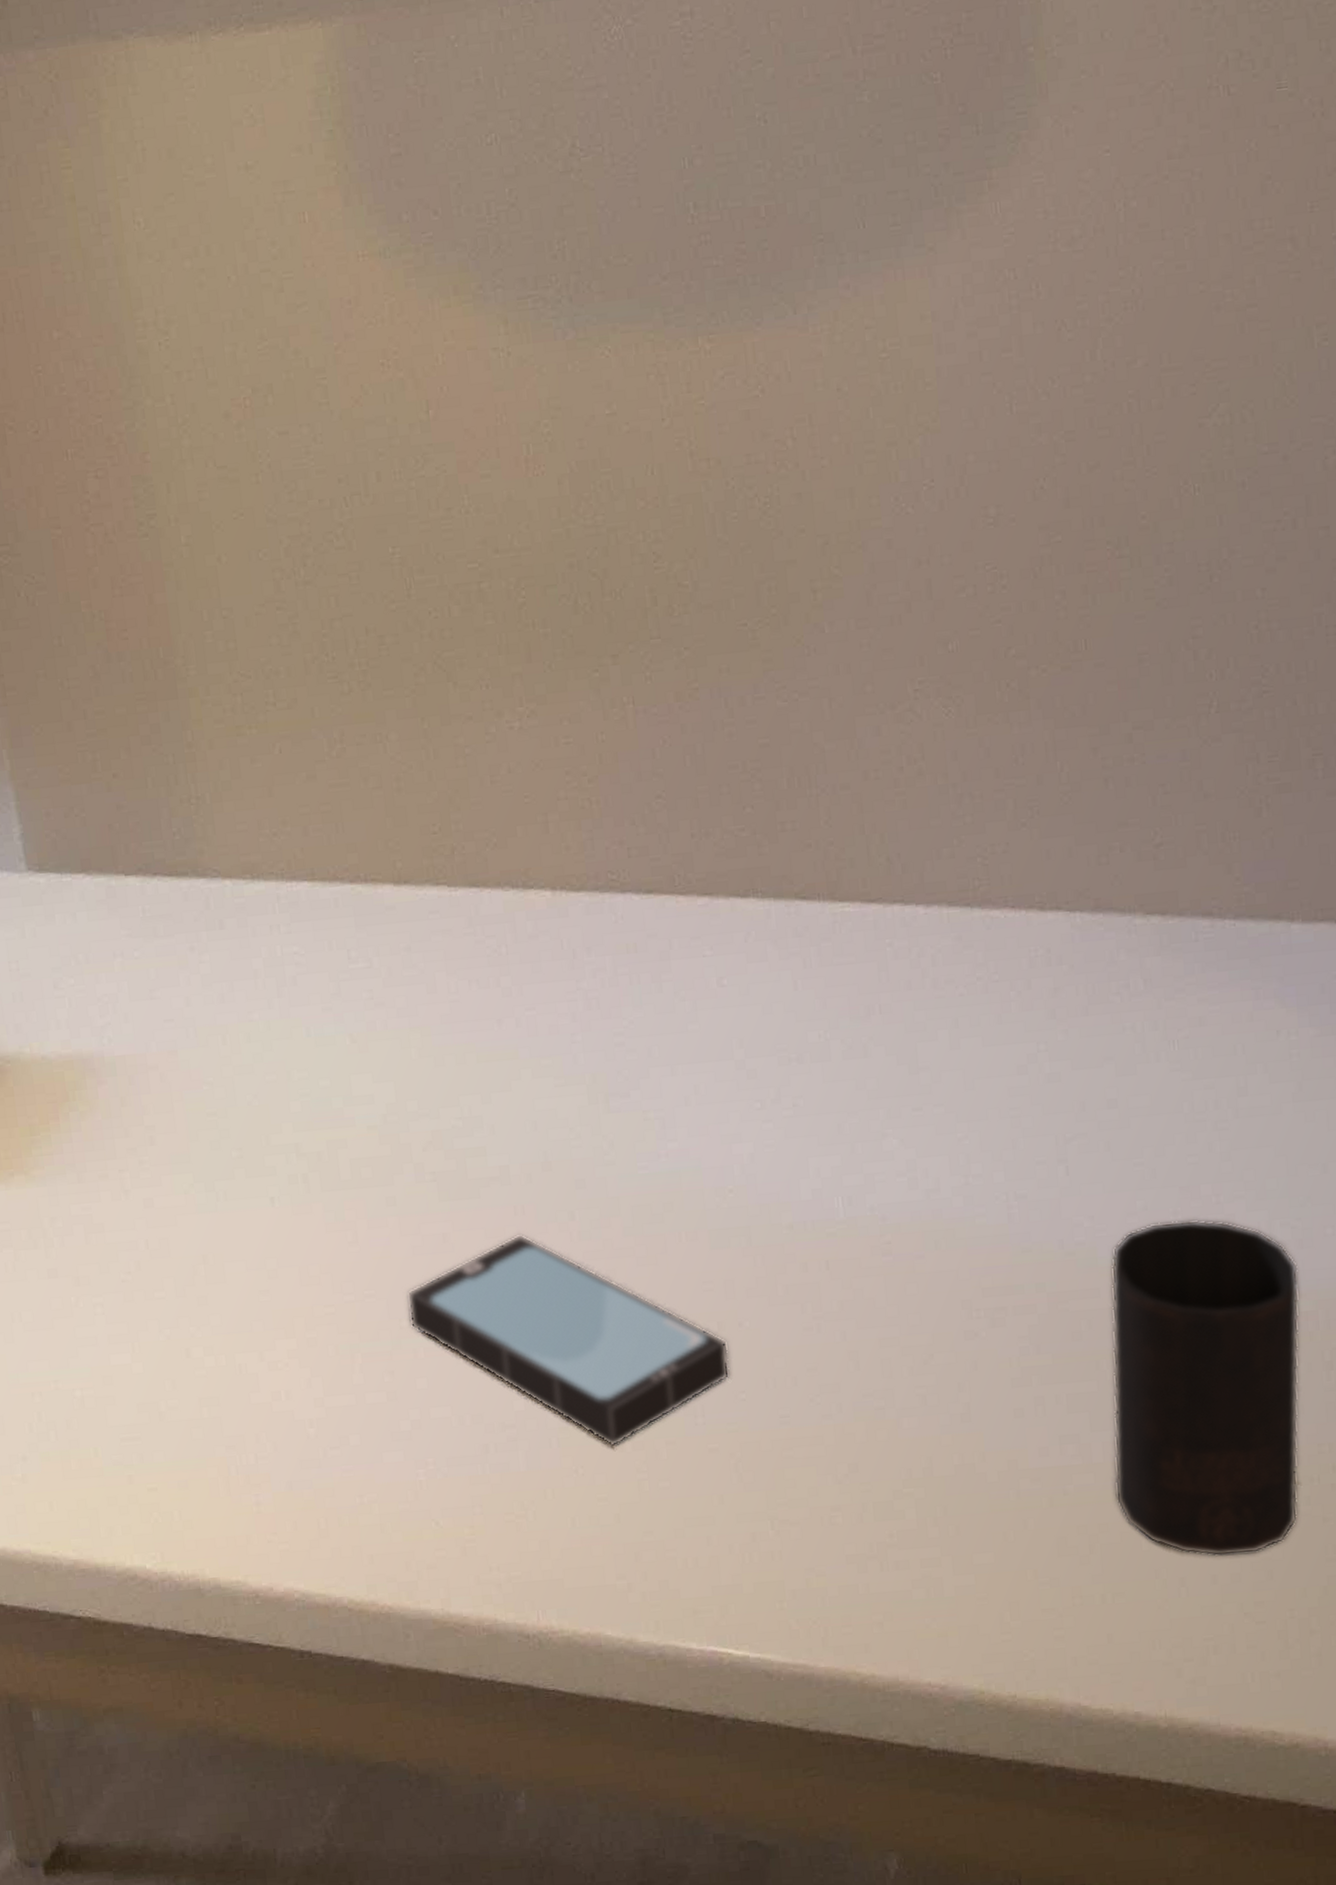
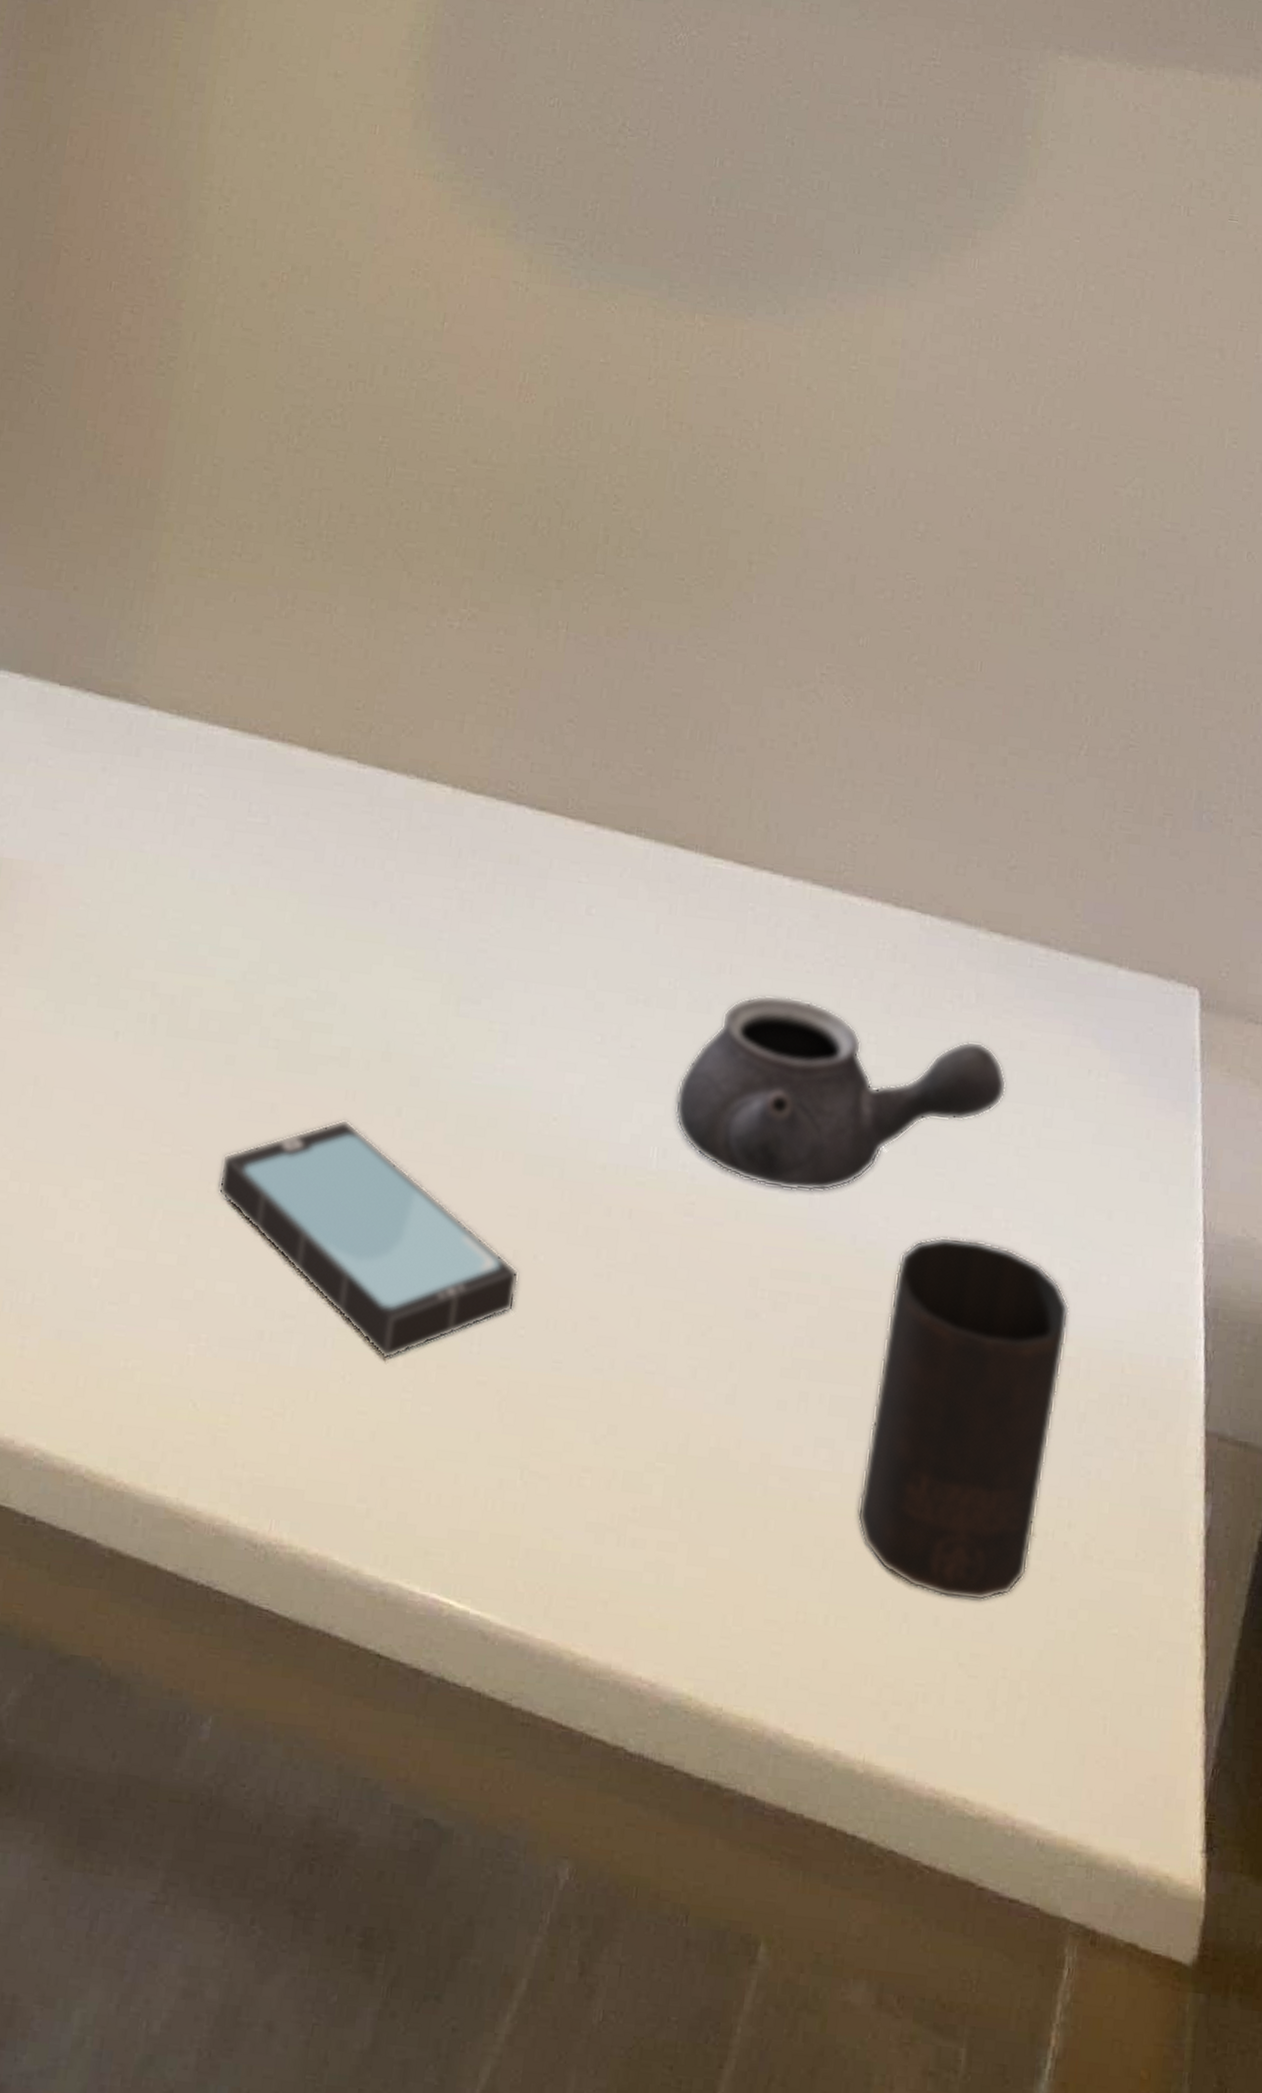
teapot: none [849,1023,1193,1212] -> present [675,995,1007,1192]

